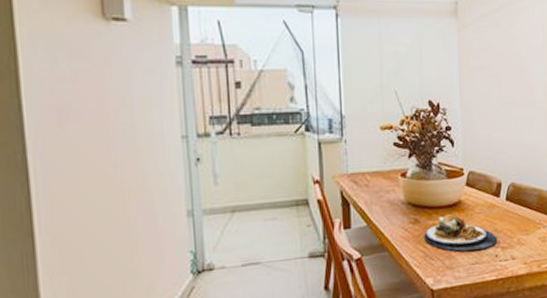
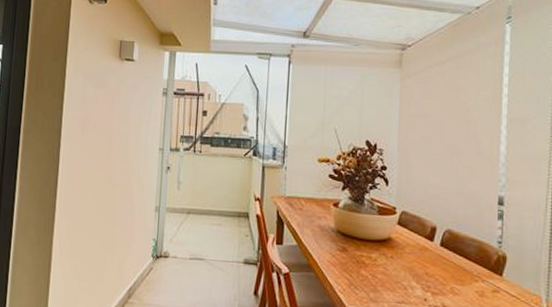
plate: present [424,214,497,251] -> none [350,249,427,290]

